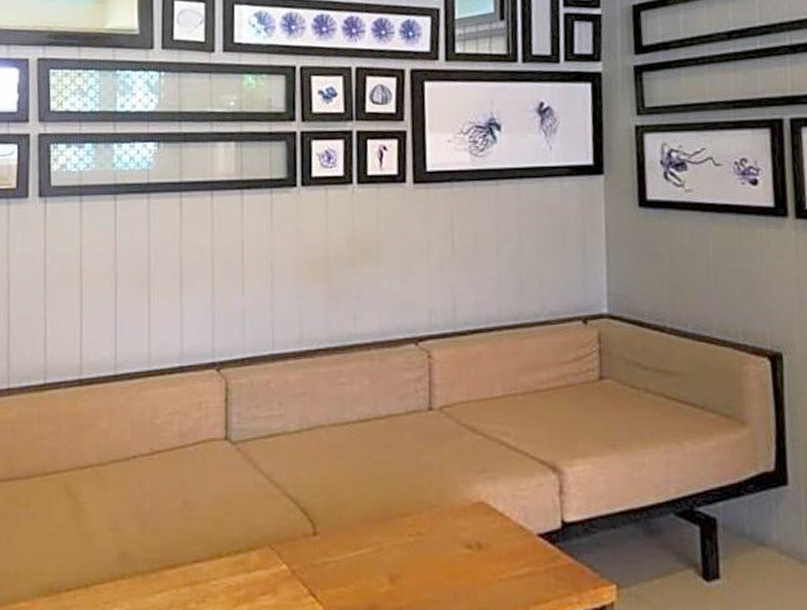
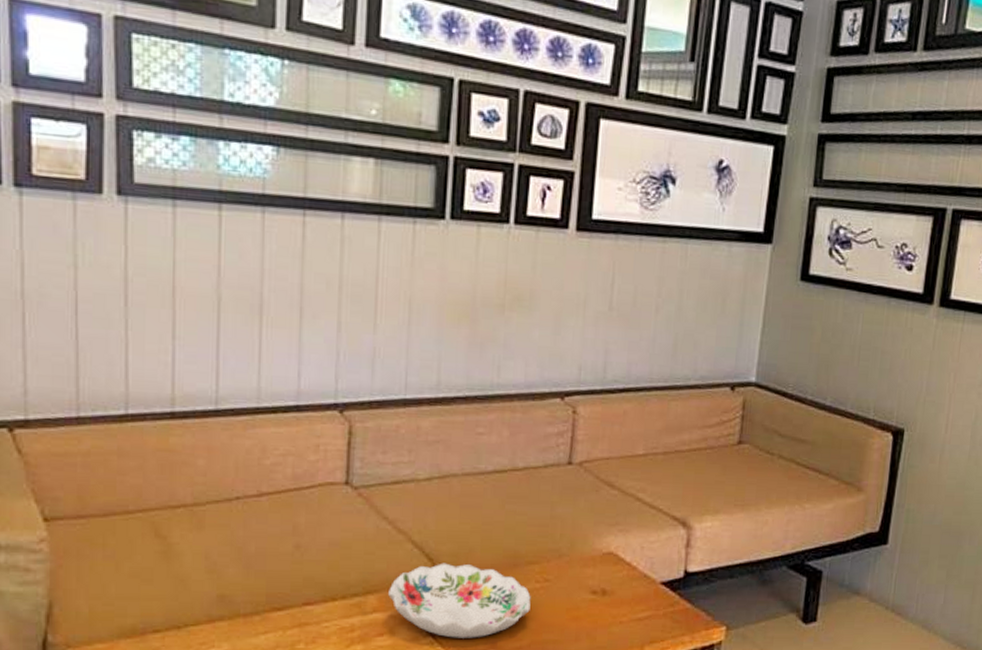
decorative bowl: none [269,516,406,598] -> present [388,563,531,638]

